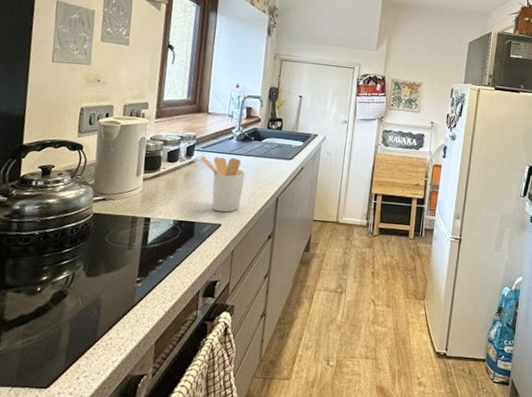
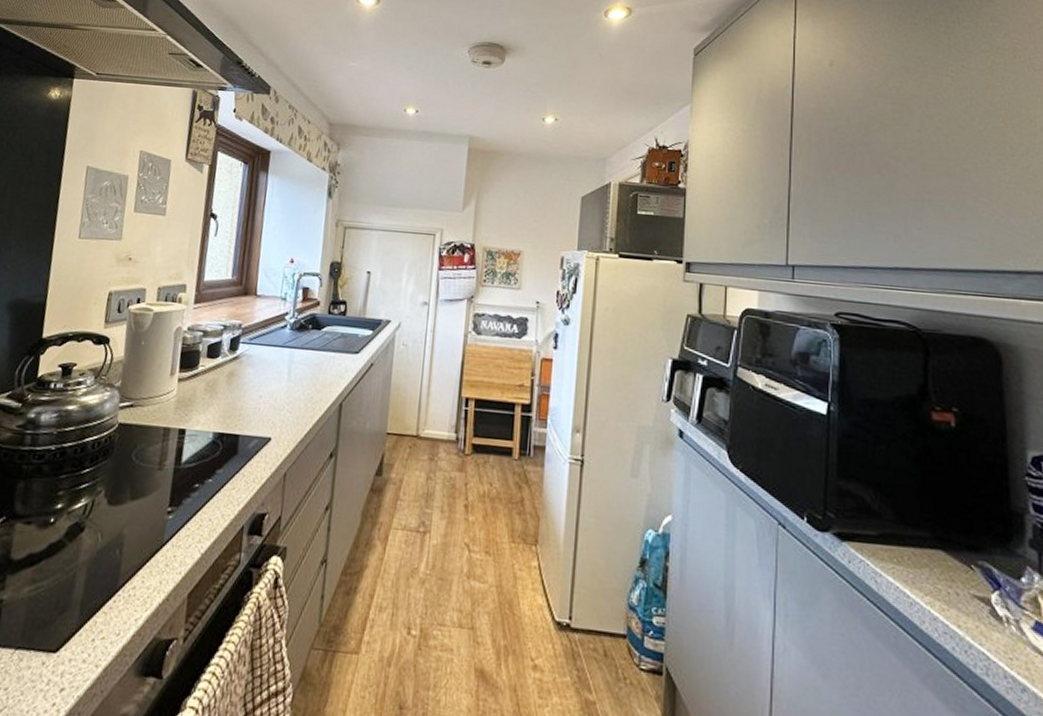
utensil holder: present [200,155,245,213] -> none [246,349,301,423]

